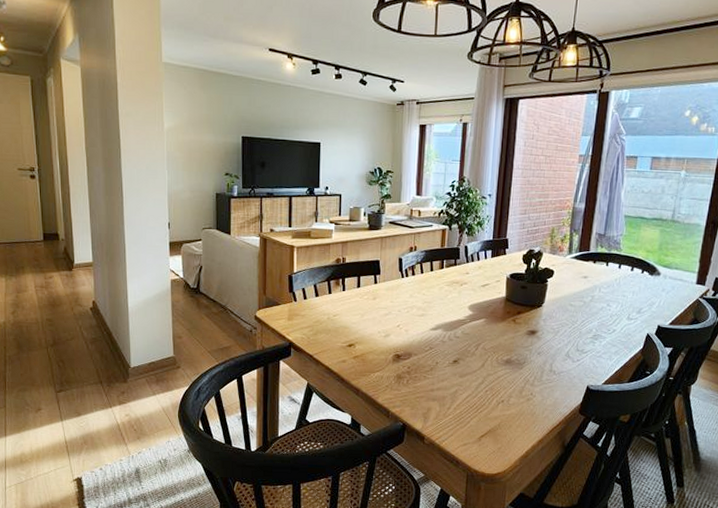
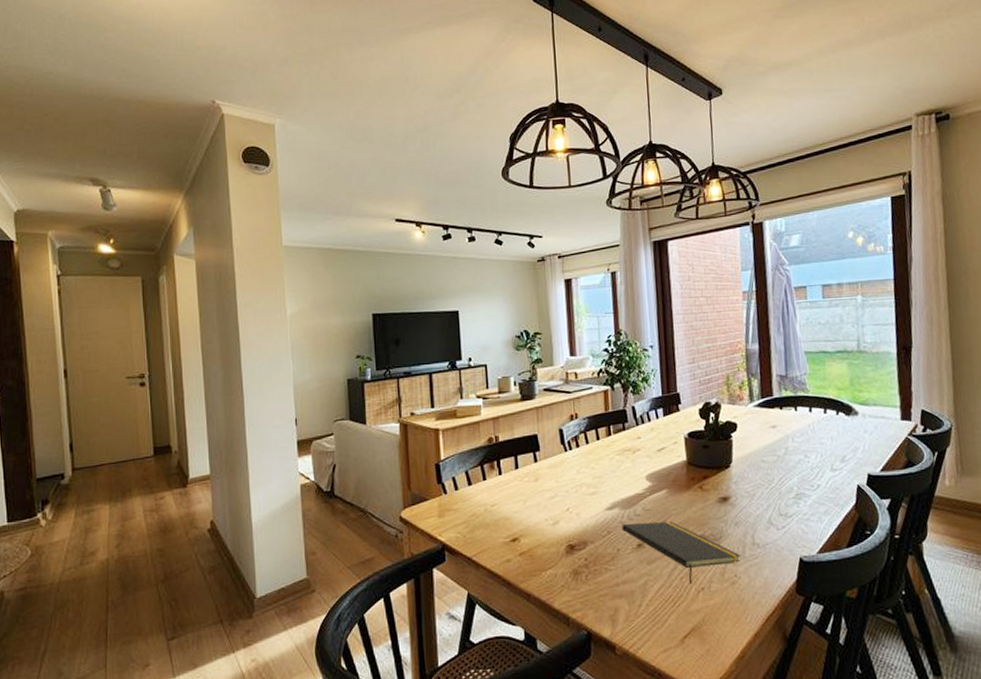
notepad: none [442,342,539,397] -> present [622,521,741,584]

